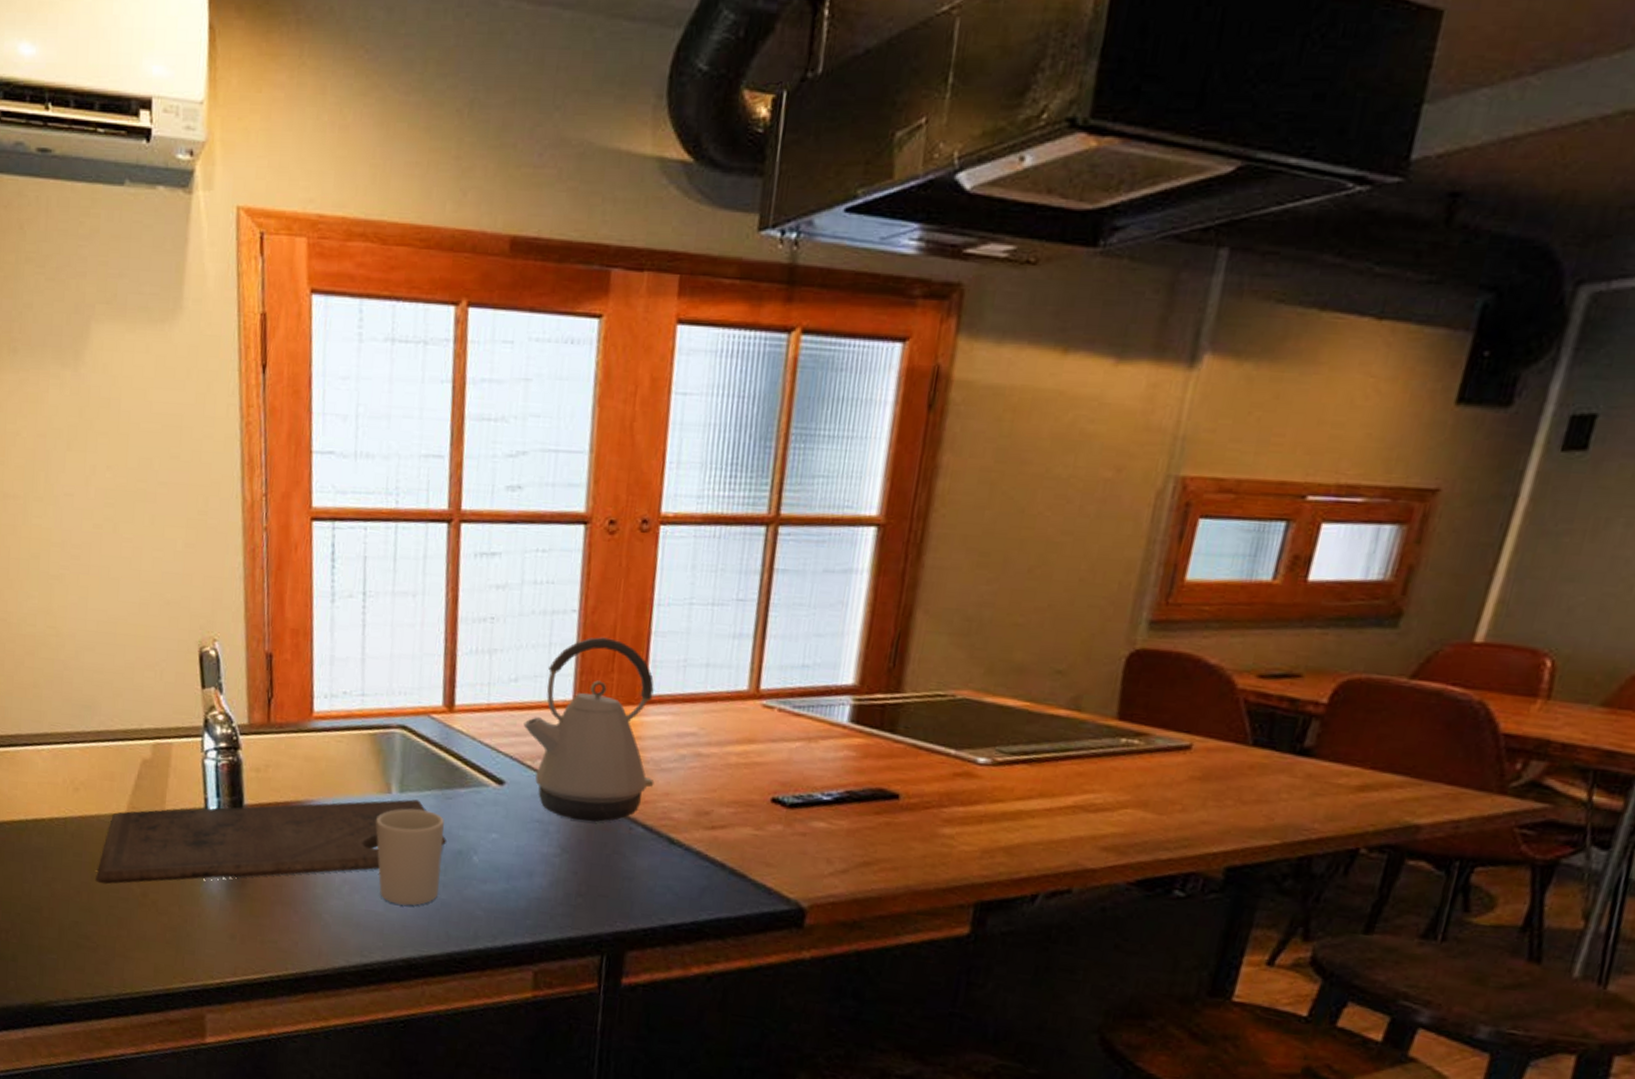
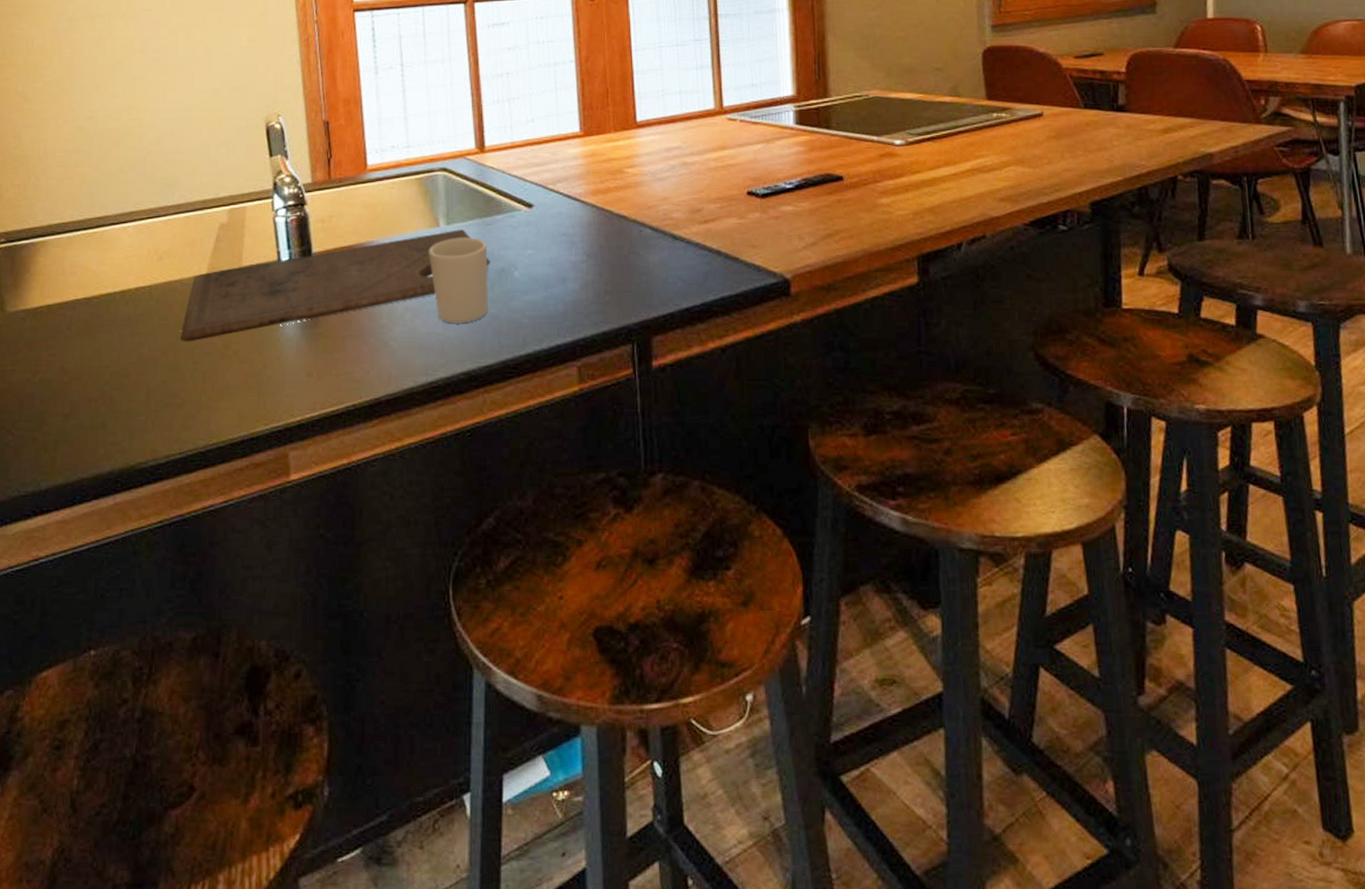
kettle: present [523,637,655,822] -> none [543,79,654,230]

